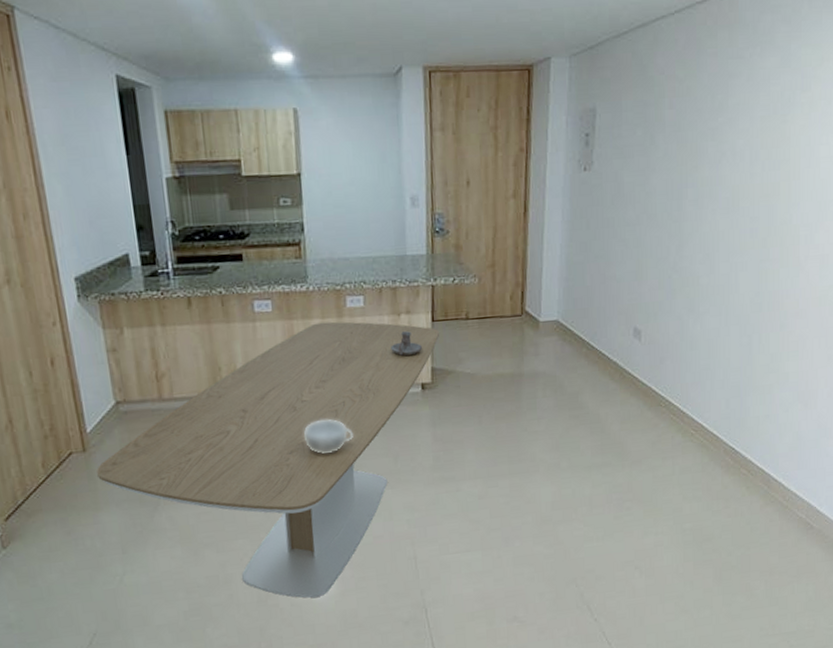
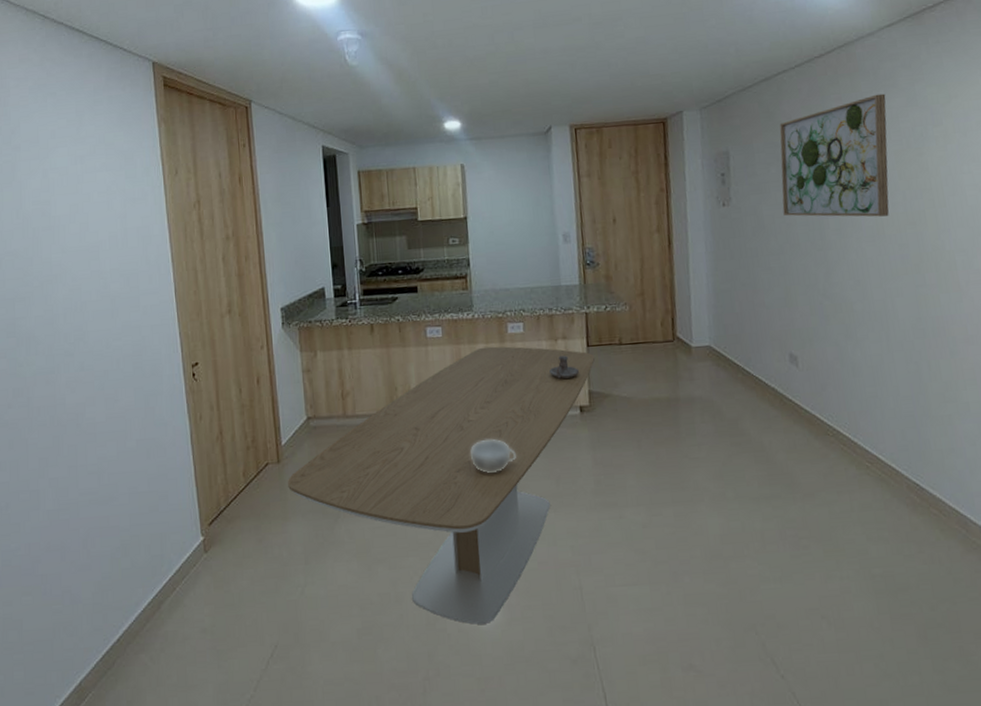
wall art: none [644,51,761,188] -> present [779,93,889,217]

